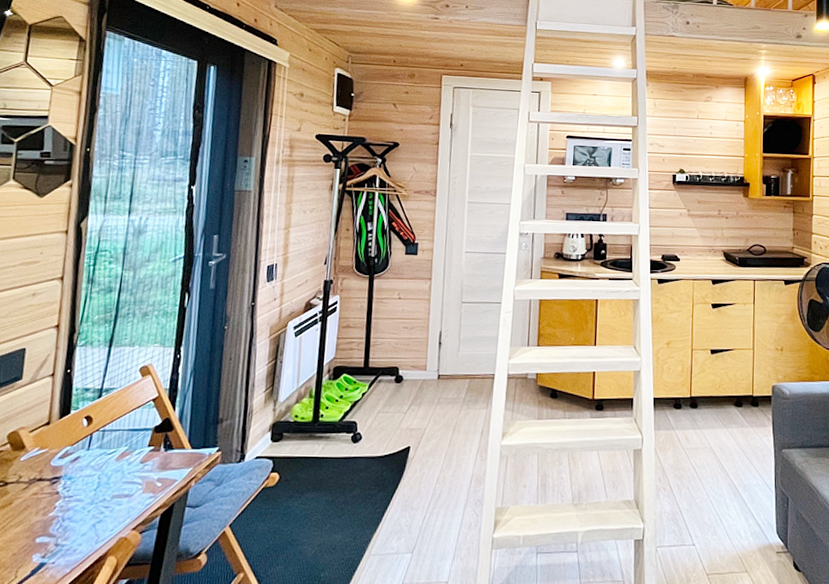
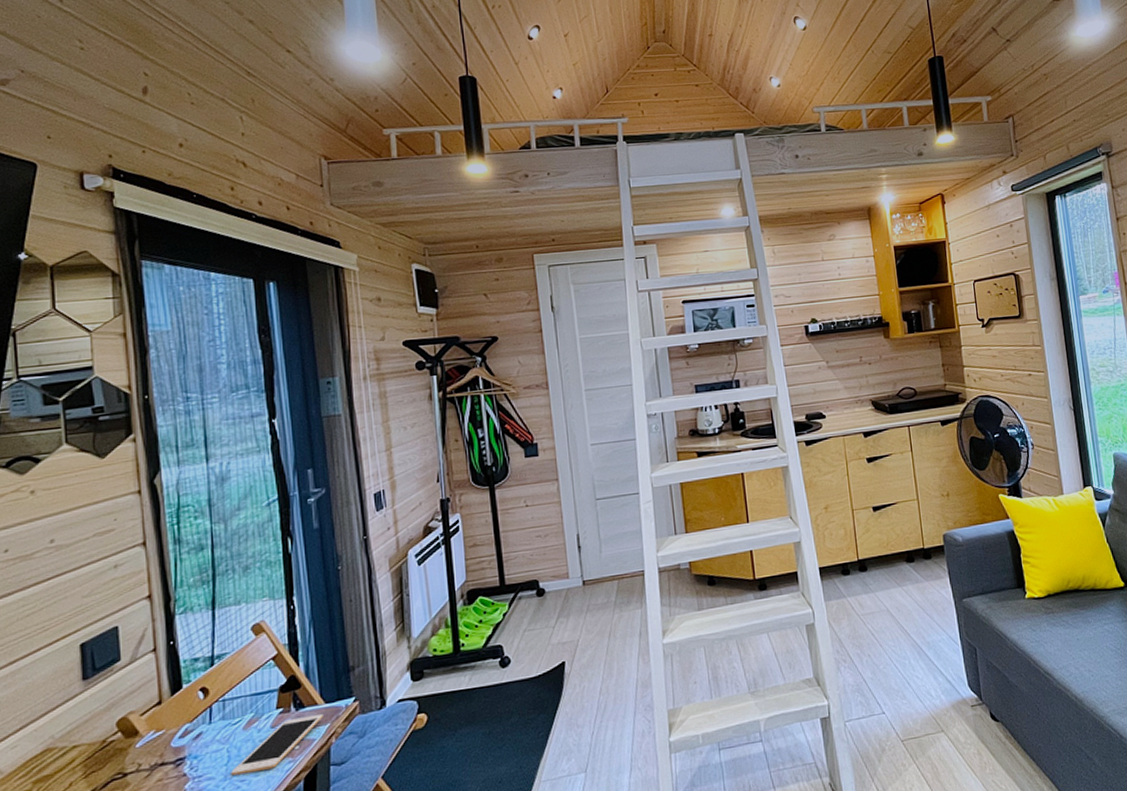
cell phone: none [98,458,188,502] -> present [231,714,323,776]

